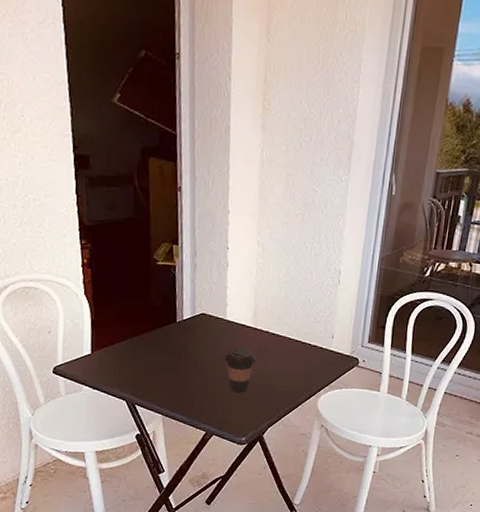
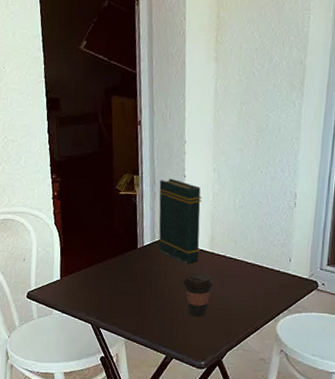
book: none [199,249,246,340] -> present [158,178,202,264]

